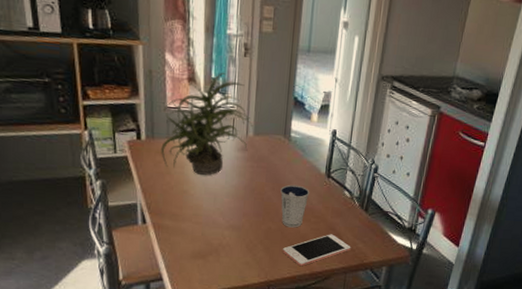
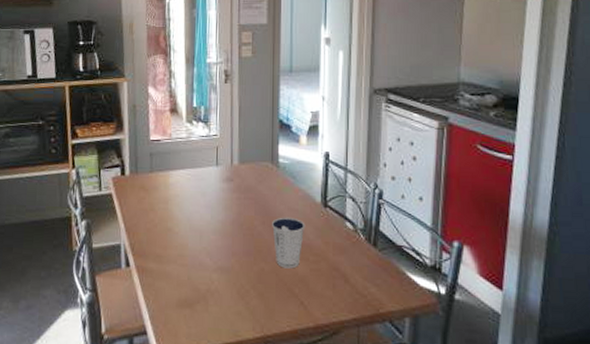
potted plant: present [161,72,253,175] -> none [144,100,238,210]
cell phone: present [283,234,351,267] -> none [280,275,362,318]

